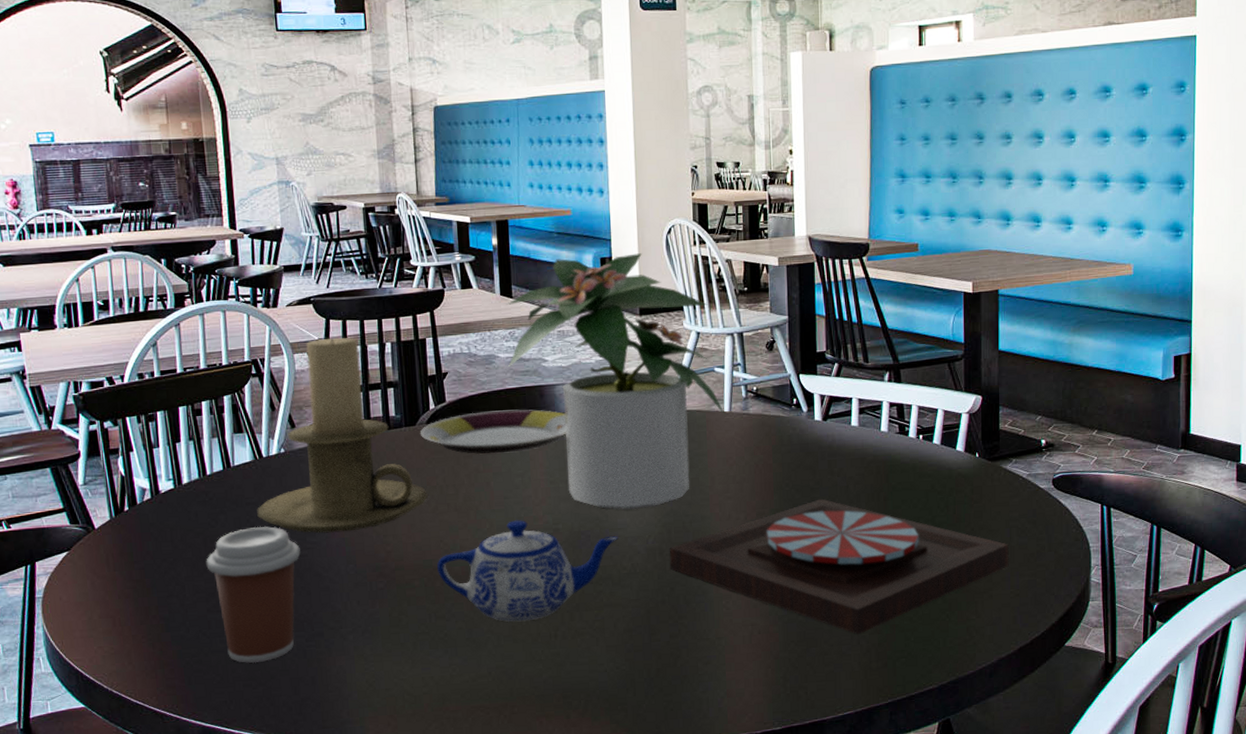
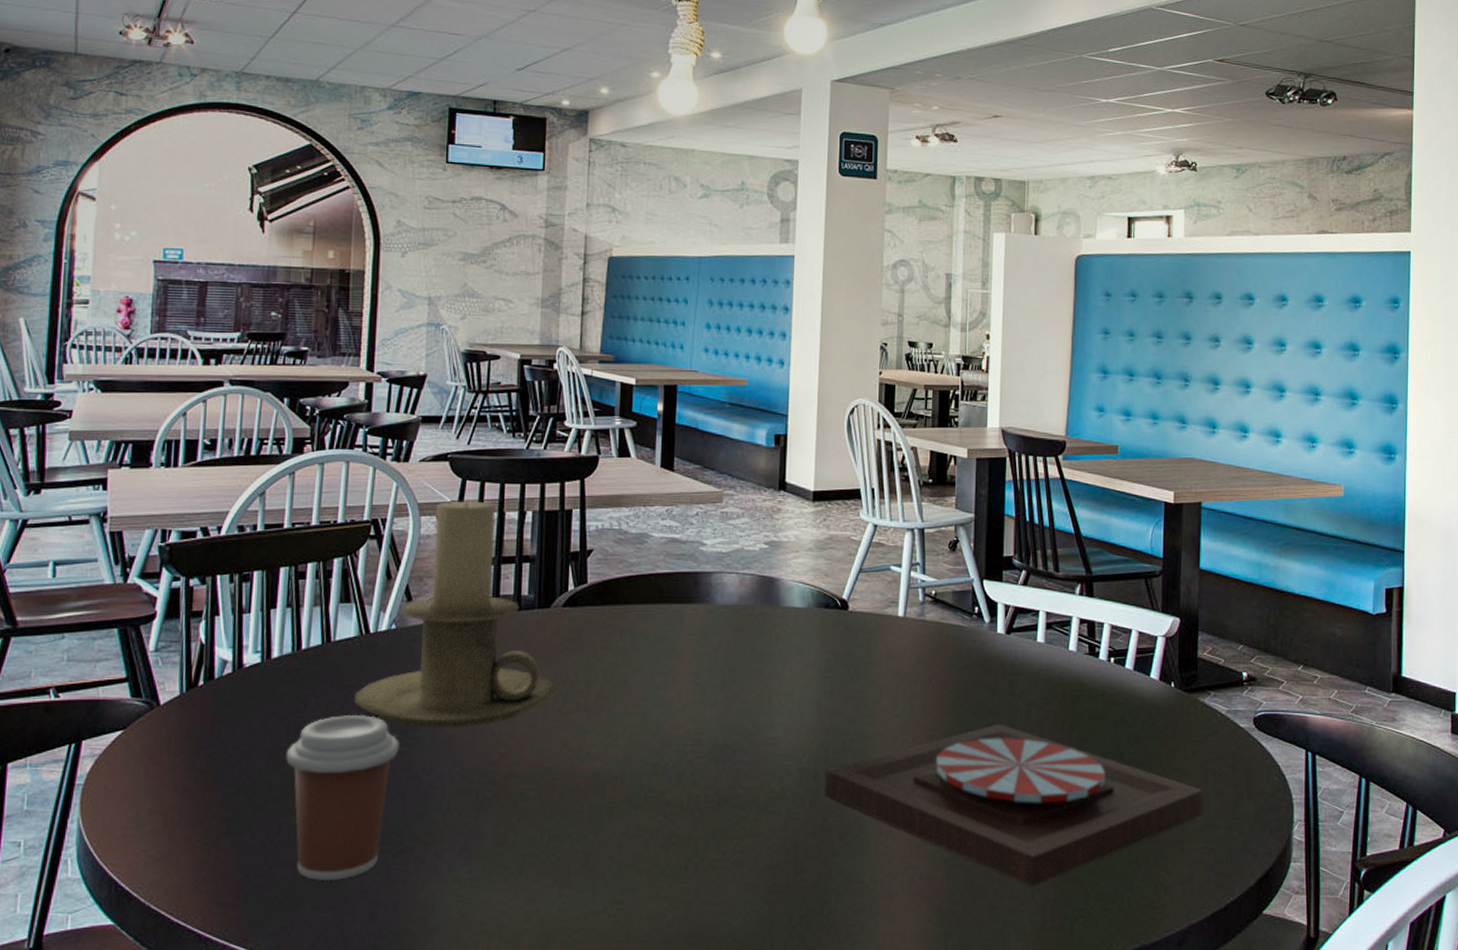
plate: present [420,409,567,454] -> none [555,597,722,647]
teapot: present [437,520,619,622] -> none [557,726,769,849]
potted plant: present [507,253,726,510] -> none [662,432,899,723]

